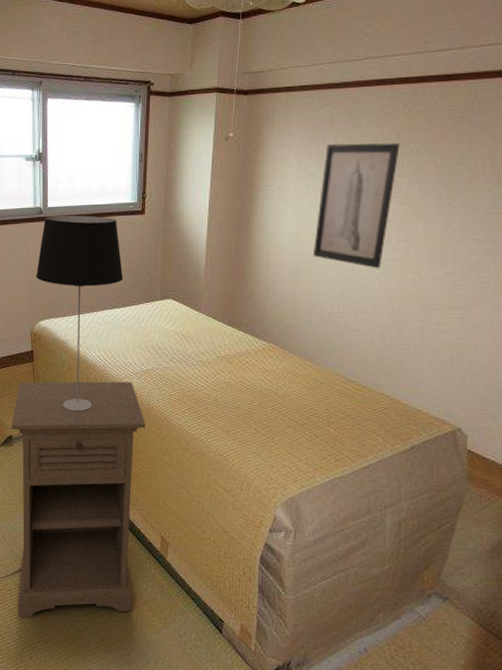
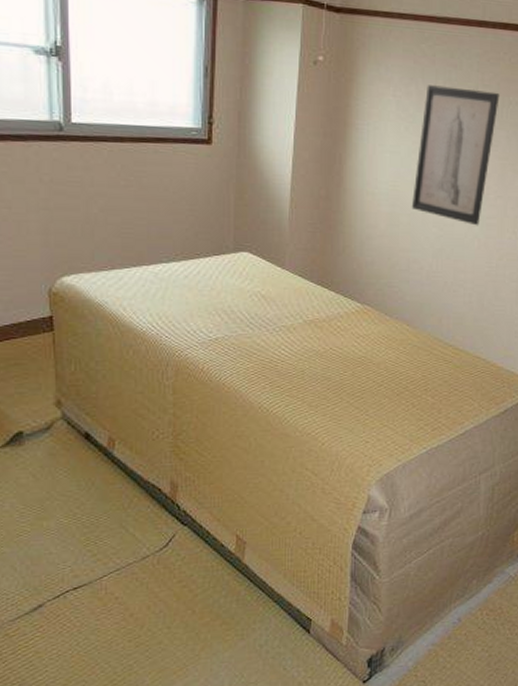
nightstand: present [11,381,145,618] -> none [20,354,215,668]
table lamp: present [36,215,124,412] -> none [55,134,184,394]

